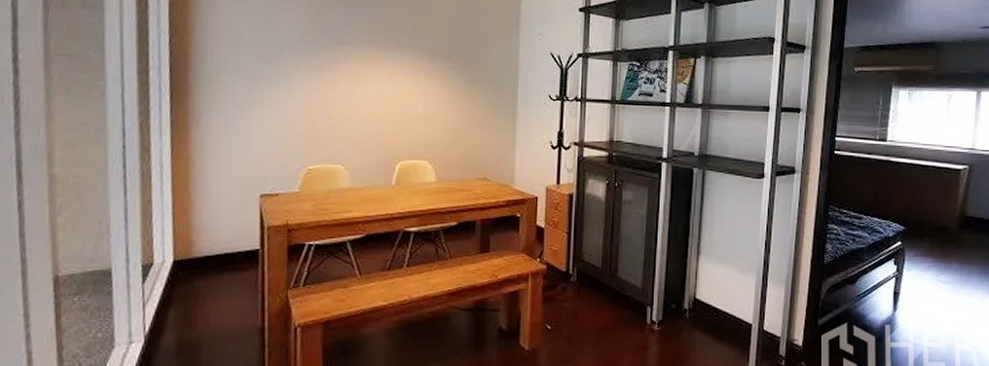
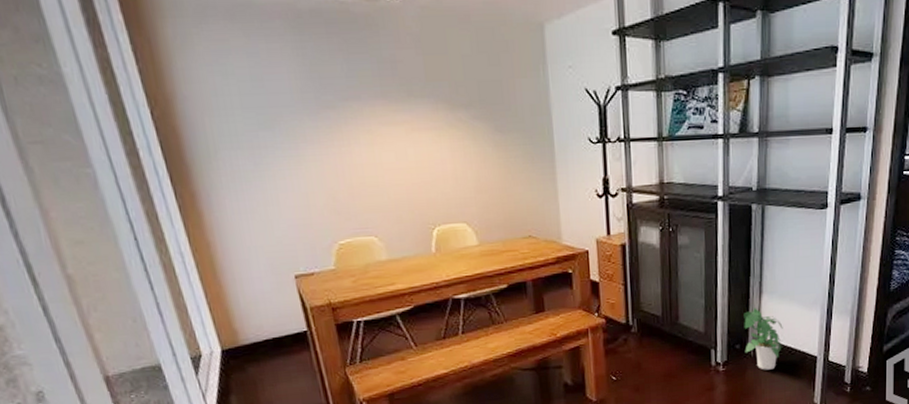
potted plant: none [680,268,719,334] -> present [744,308,783,370]

